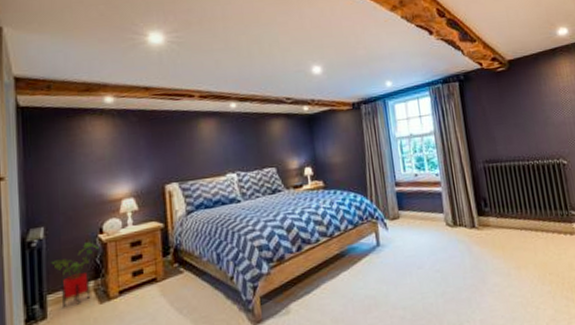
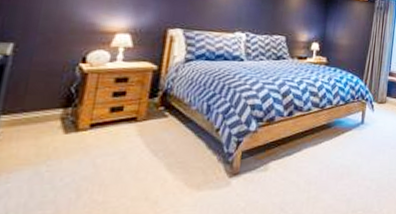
house plant: present [51,242,99,307] -> none [14,68,77,131]

